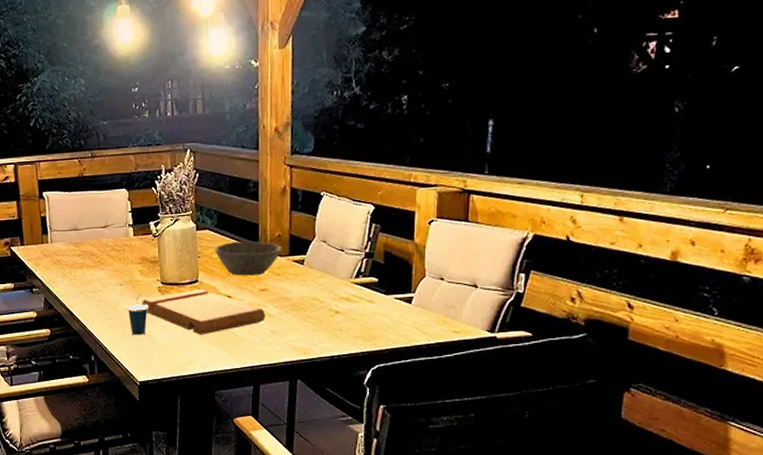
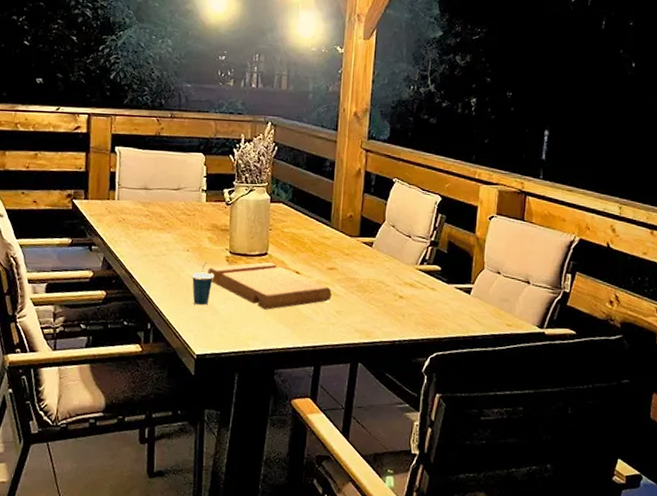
bowl: present [214,240,282,276] -> none [286,217,353,254]

